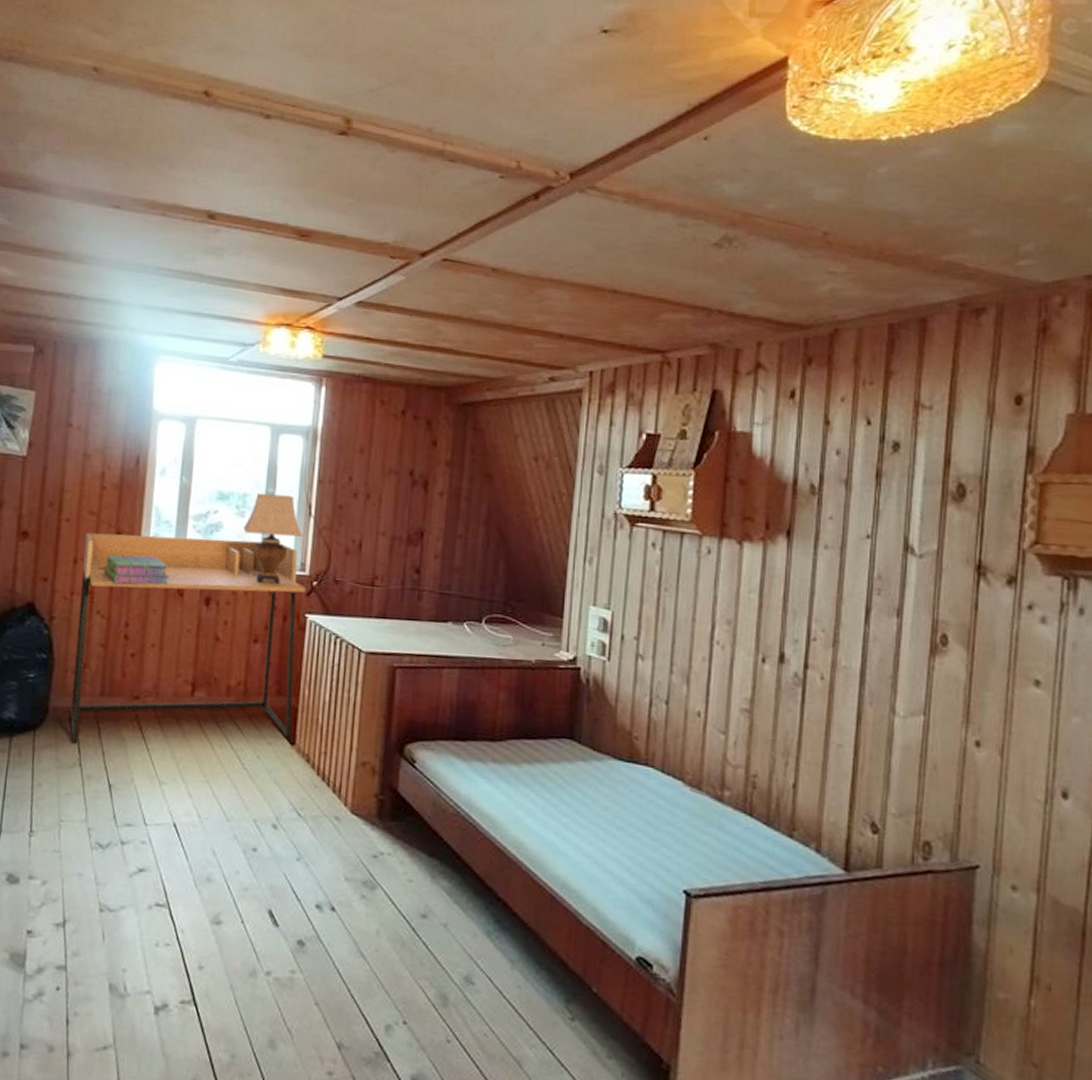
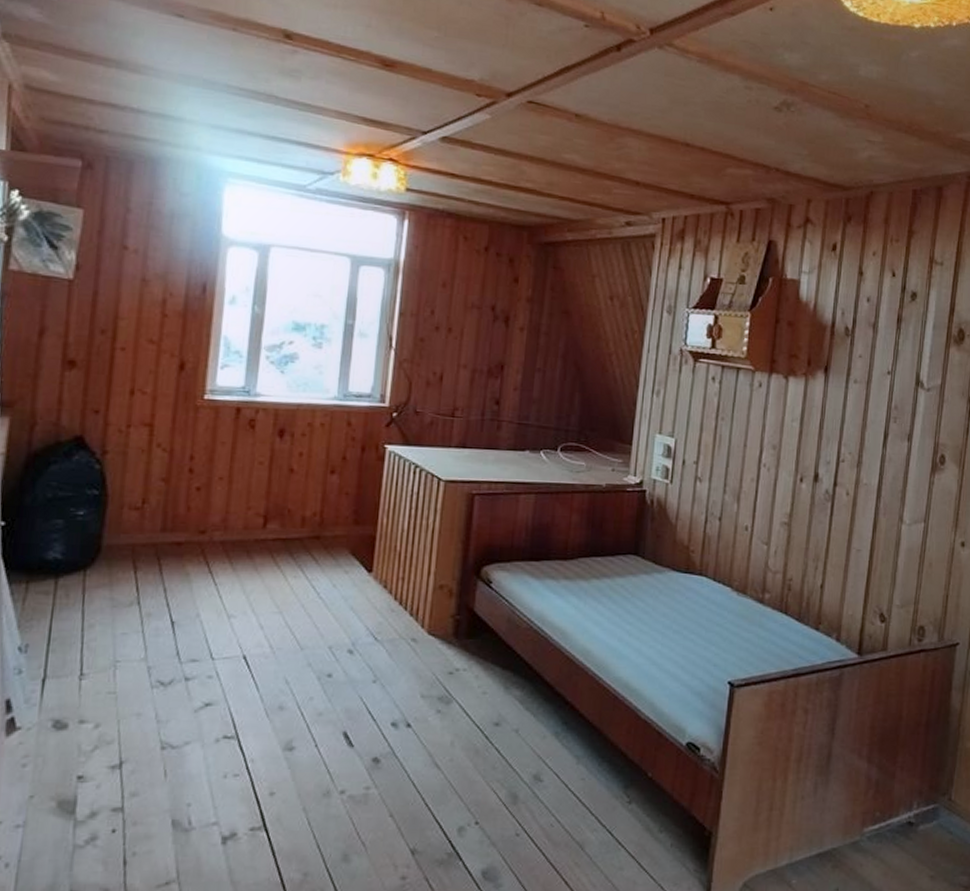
desk: present [70,533,305,744] -> none [127,362,385,582]
stack of books: present [103,555,169,585] -> none [164,386,240,417]
table lamp: present [243,494,303,585] -> none [320,325,383,416]

